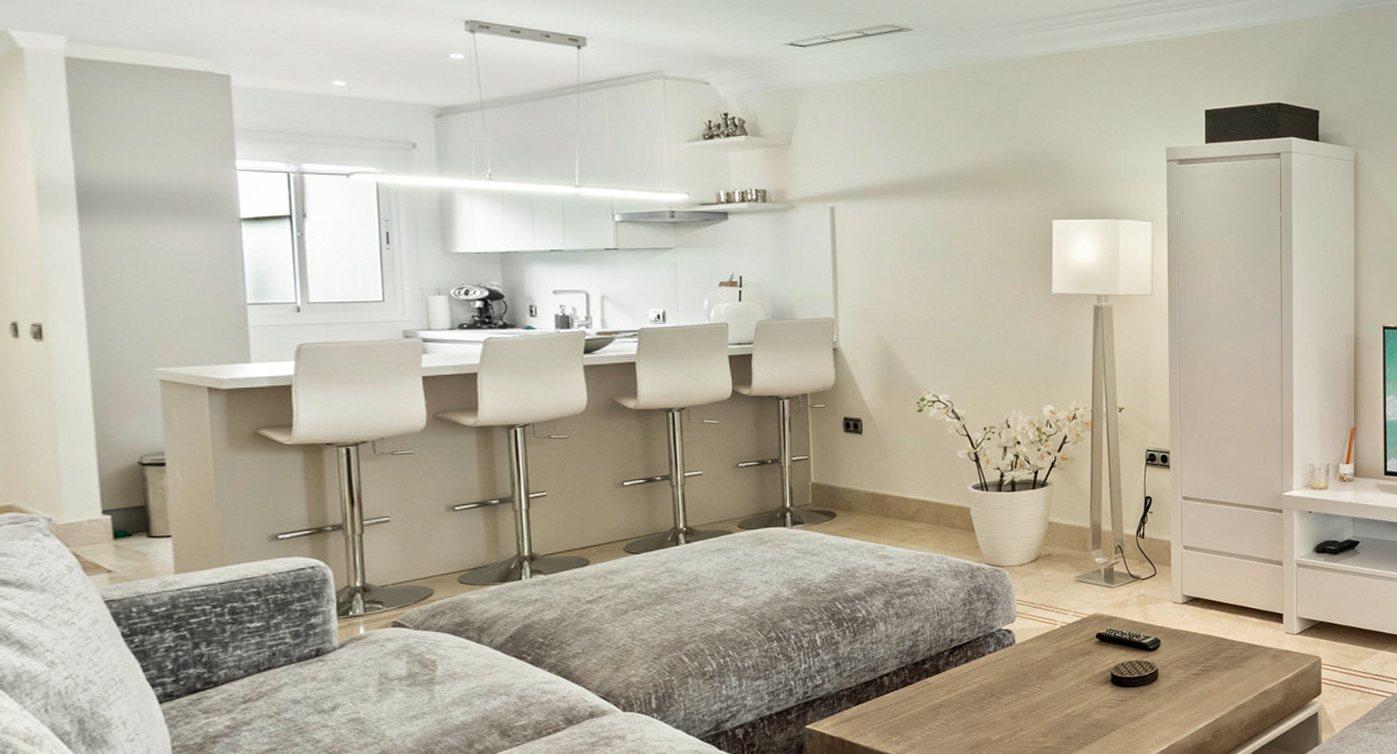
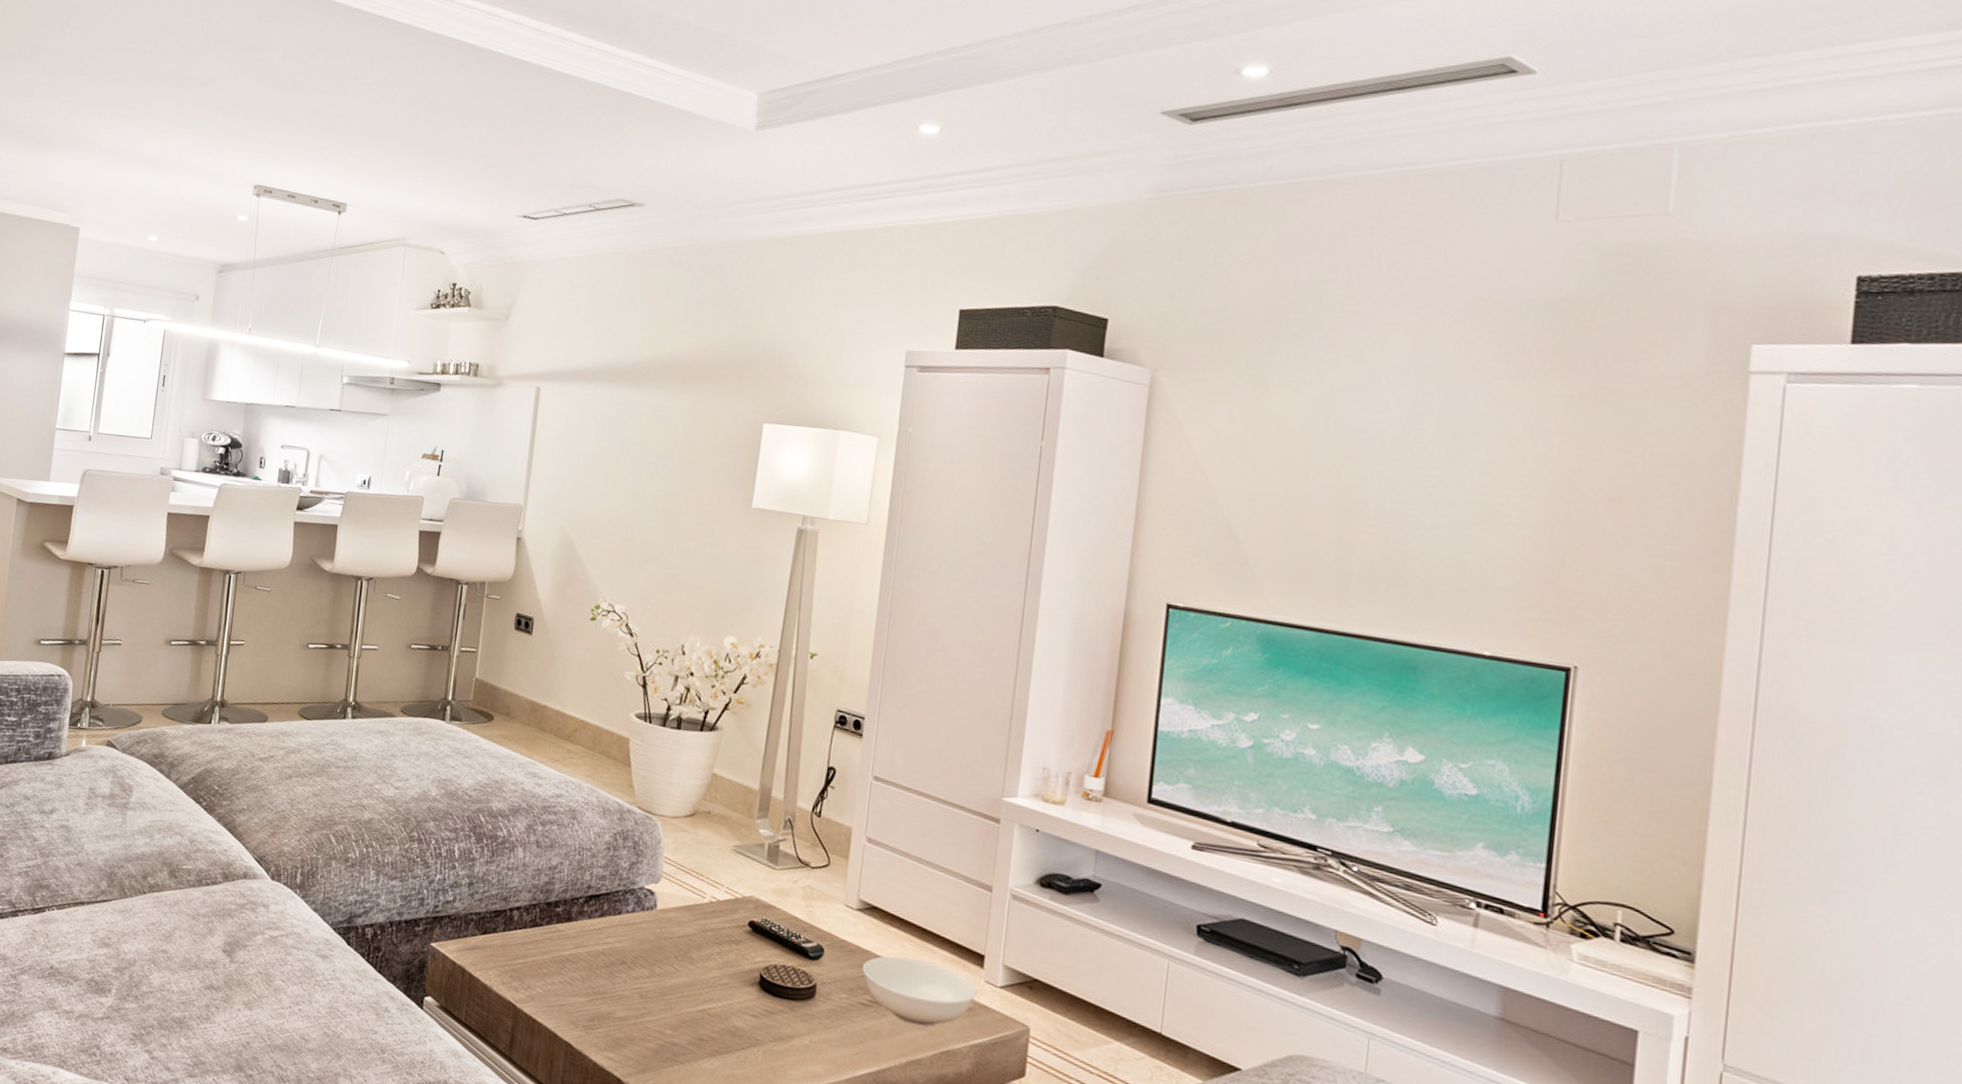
bowl: none [1192,629,1280,679] -> present [862,956,977,1027]

